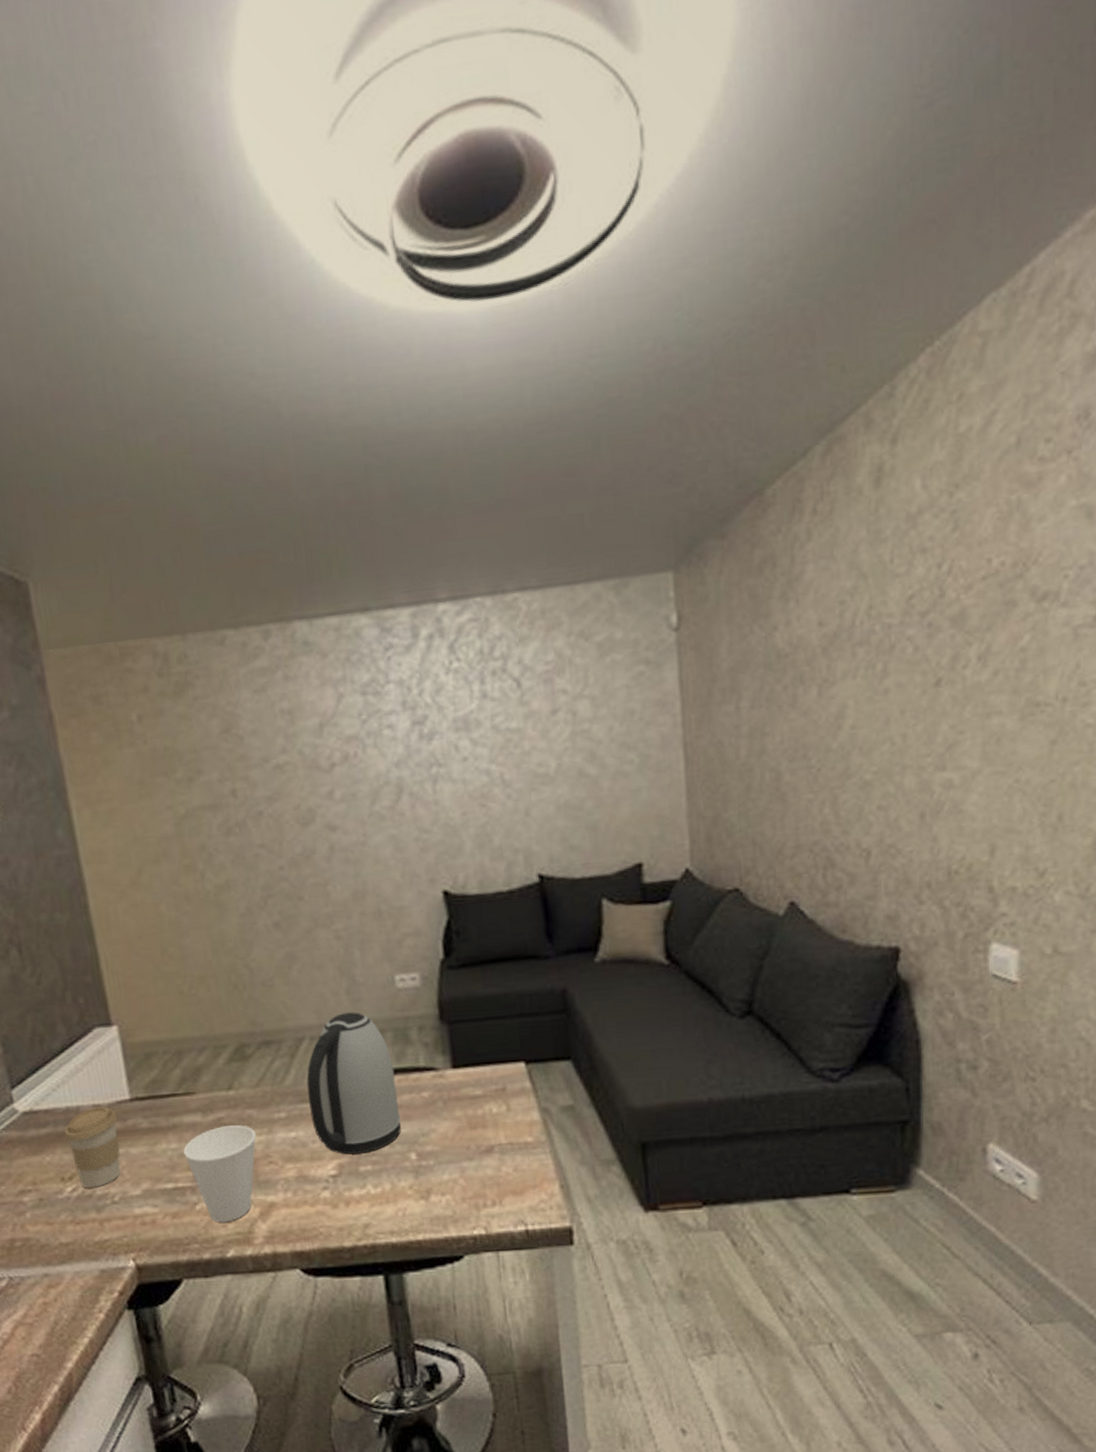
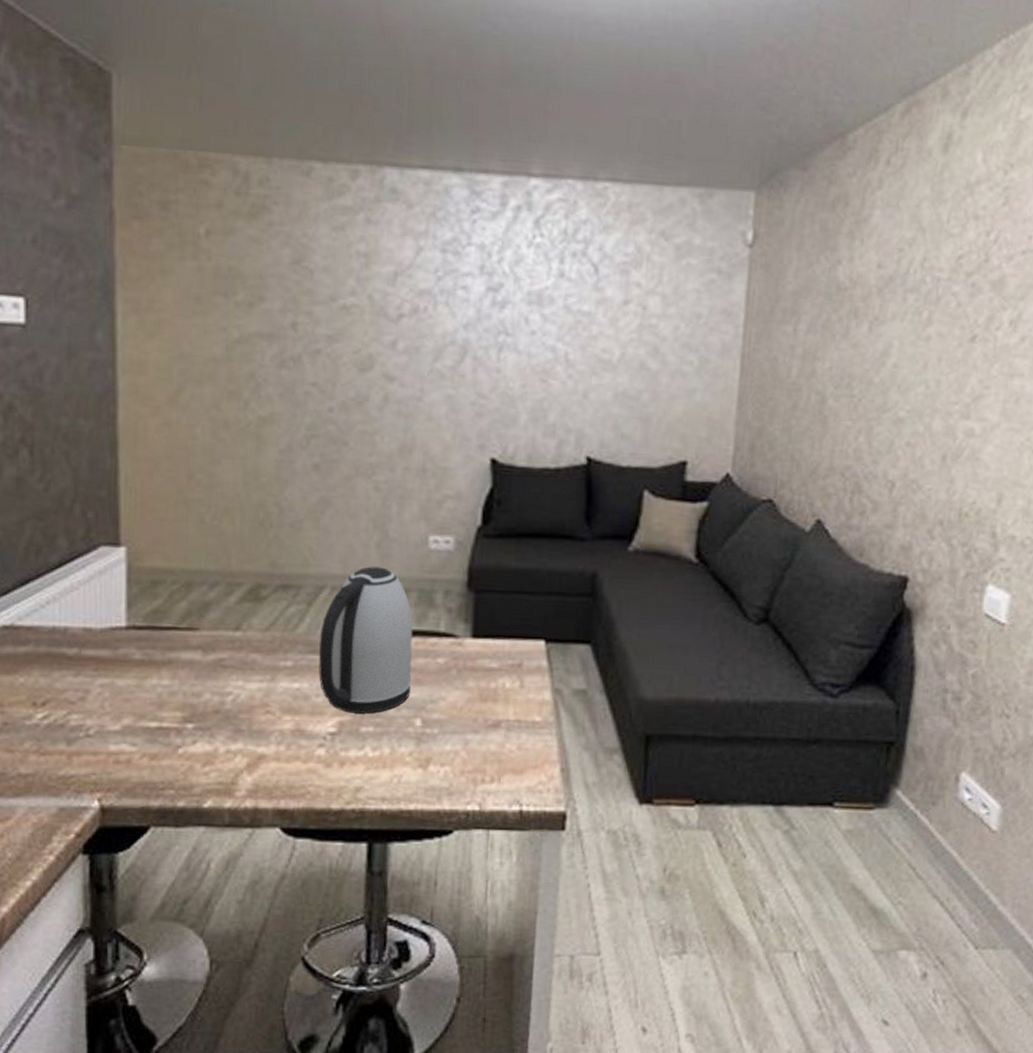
coffee cup: present [64,1105,121,1188] -> none [45,630,108,718]
cup: present [183,1125,256,1223] -> none [175,668,257,770]

